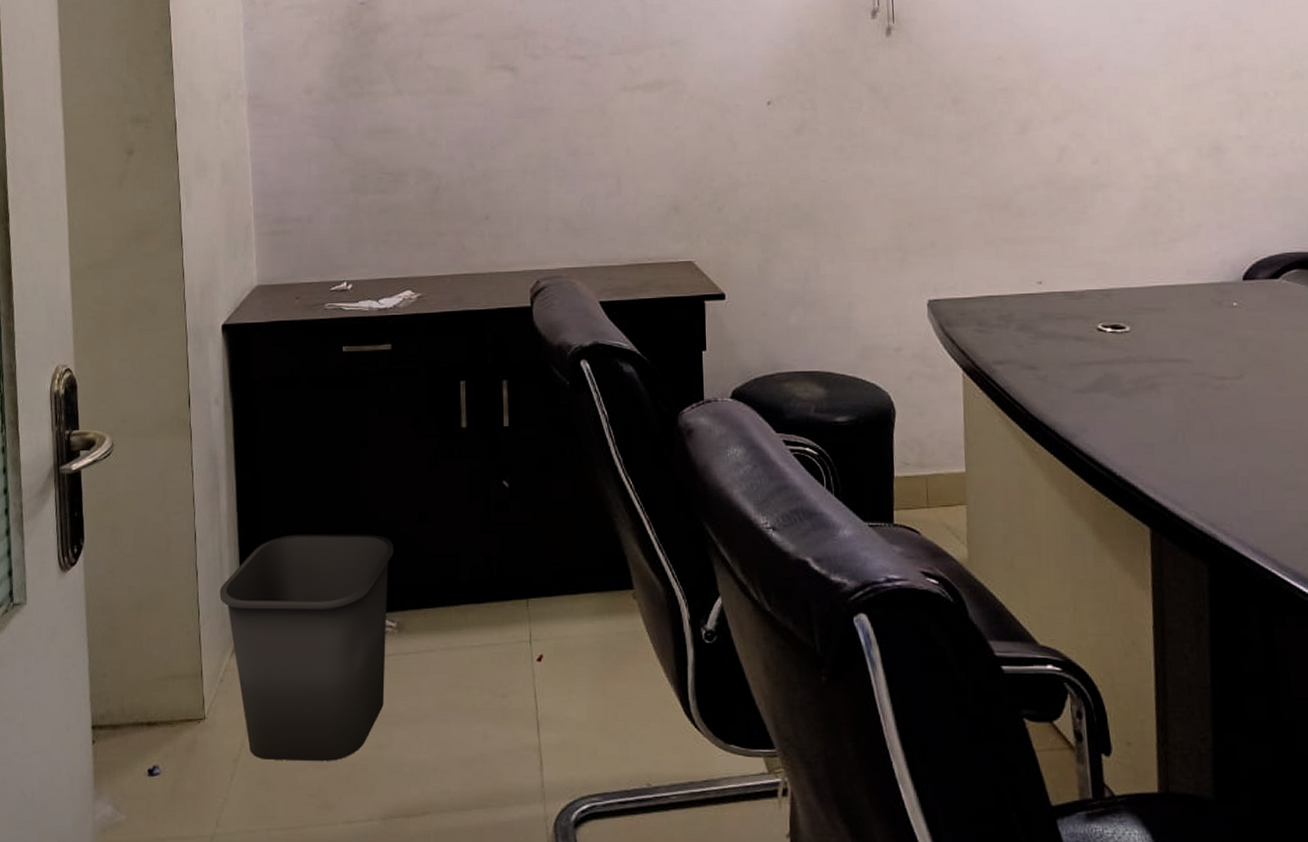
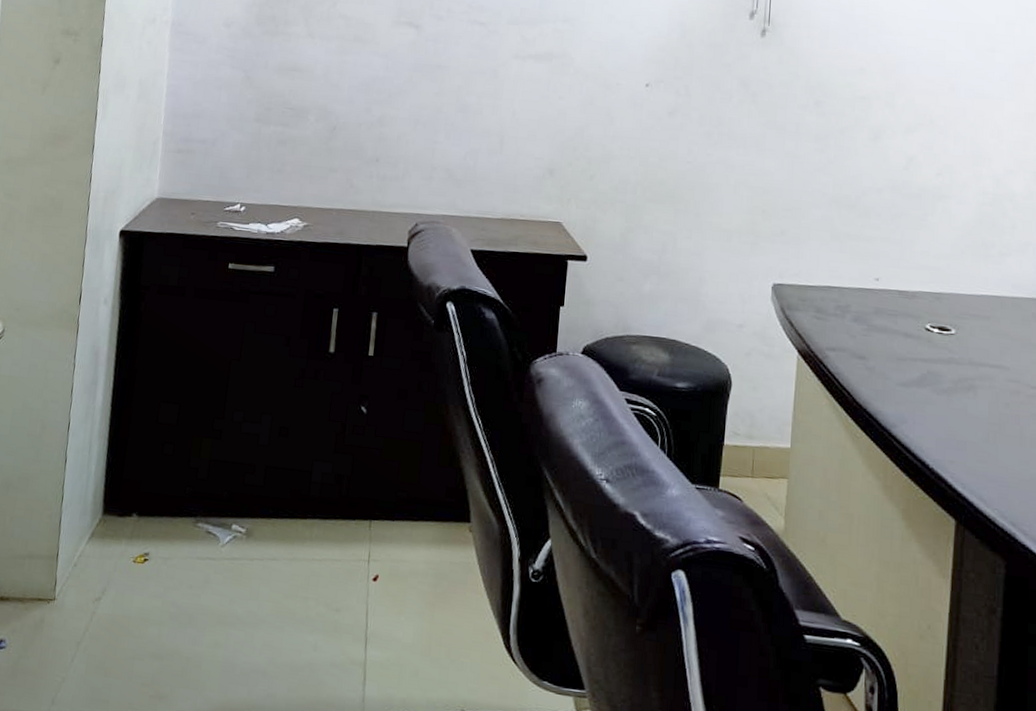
waste bin: present [219,534,393,761] -> none [84,434,253,654]

